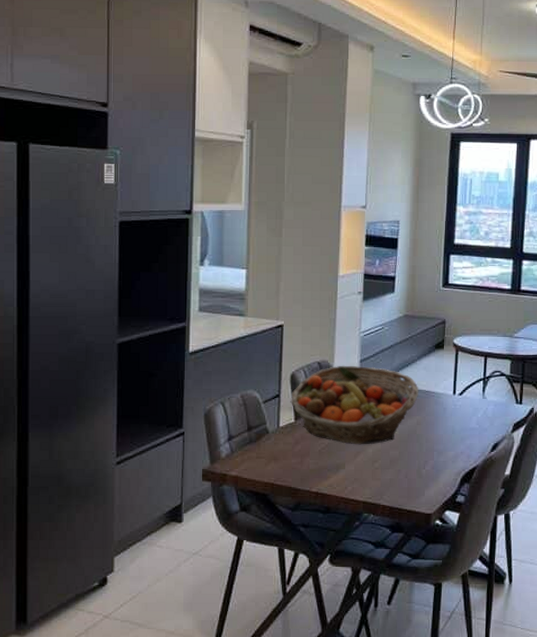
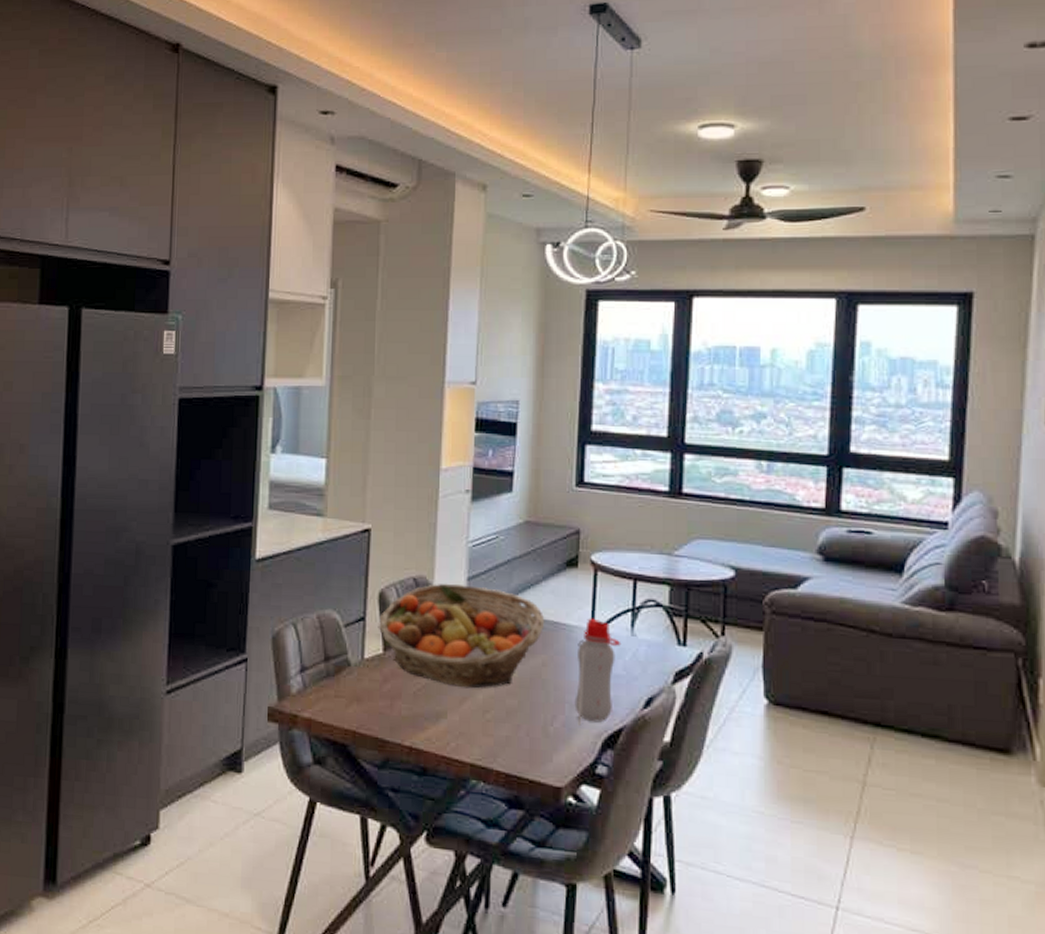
water bottle: none [441,387,475,467] -> present [574,618,621,726]

